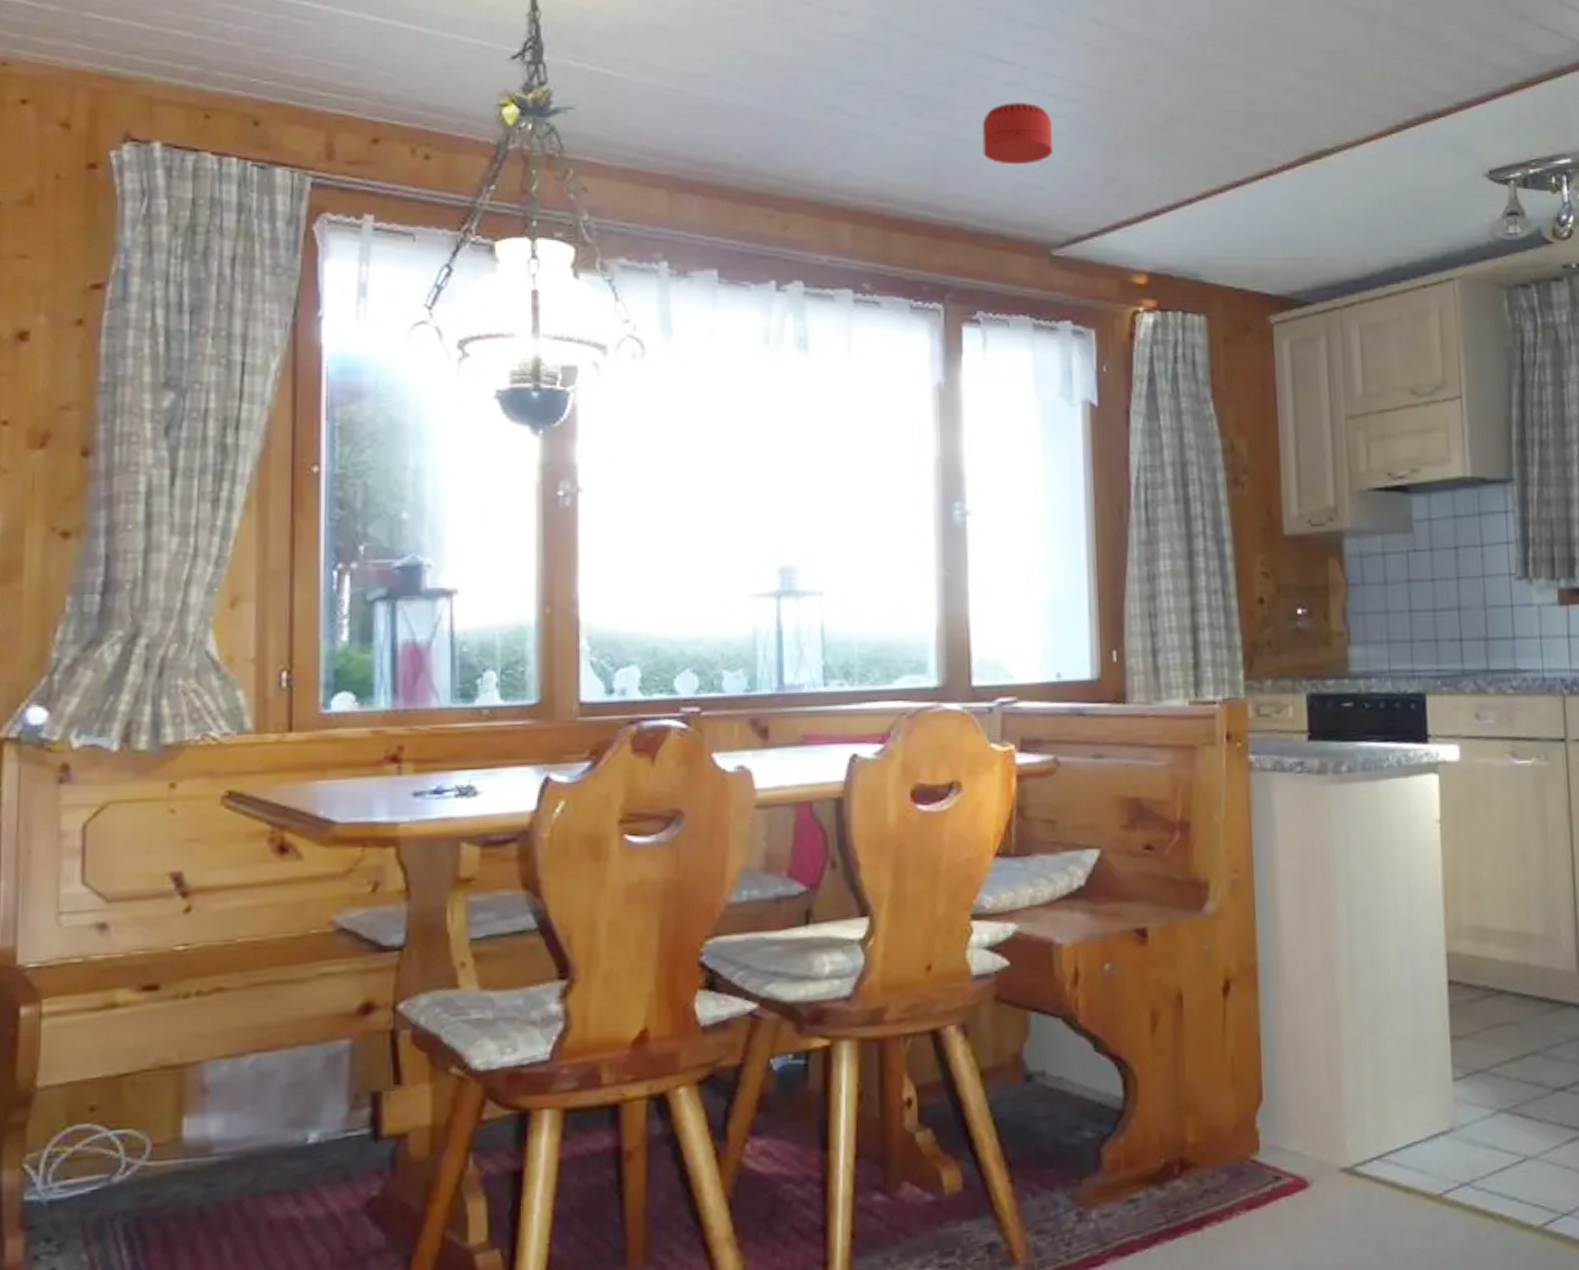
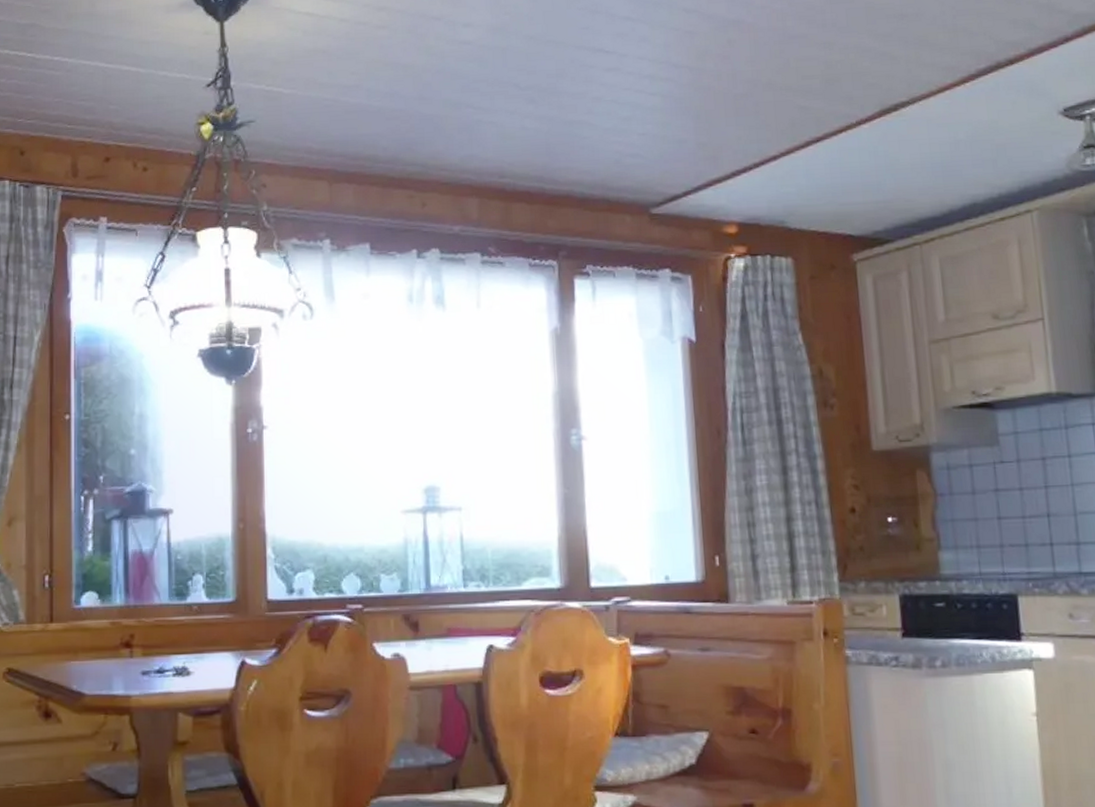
smoke detector: present [982,103,1054,165] -> none [587,85,650,139]

